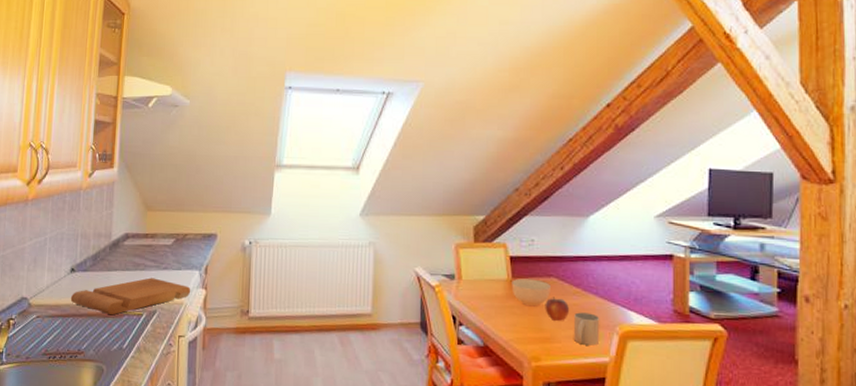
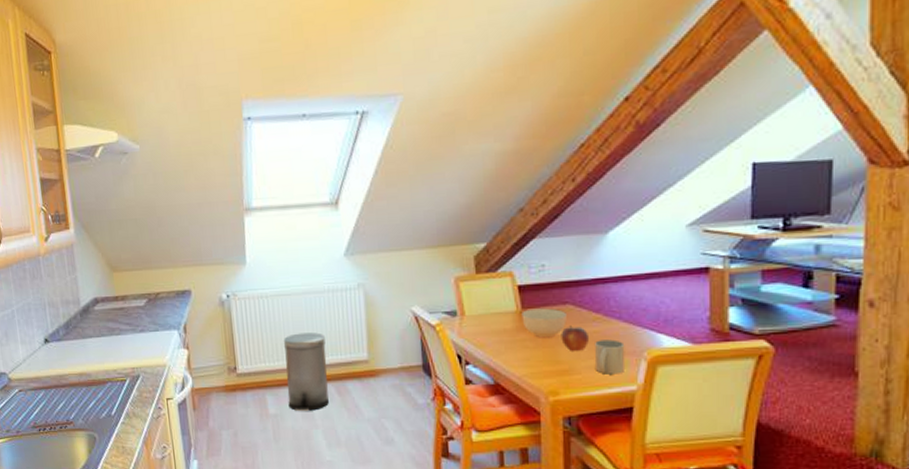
cutting board: present [70,277,191,316] -> none [49,342,173,383]
pedal bin: none [293,283,334,360] -> present [283,332,329,412]

